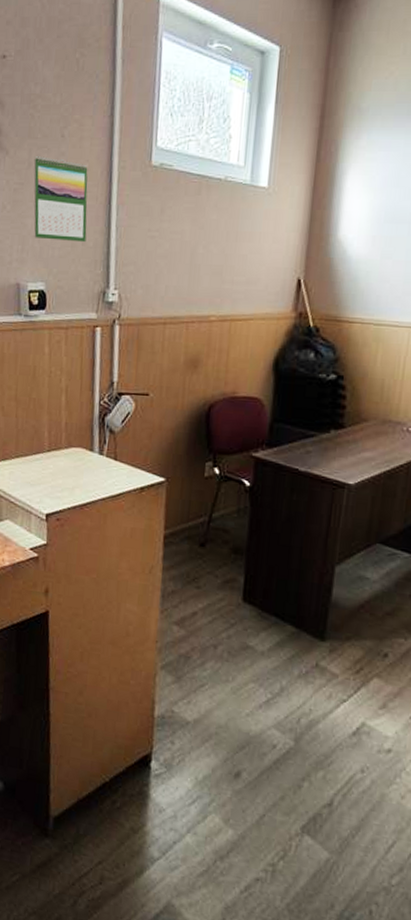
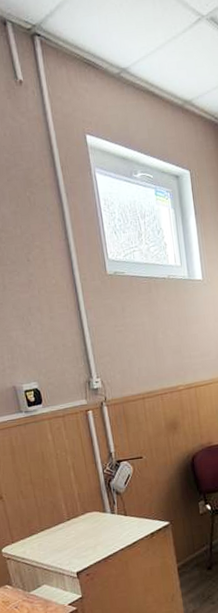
calendar: present [33,156,88,243] -> none [7,279,65,347]

